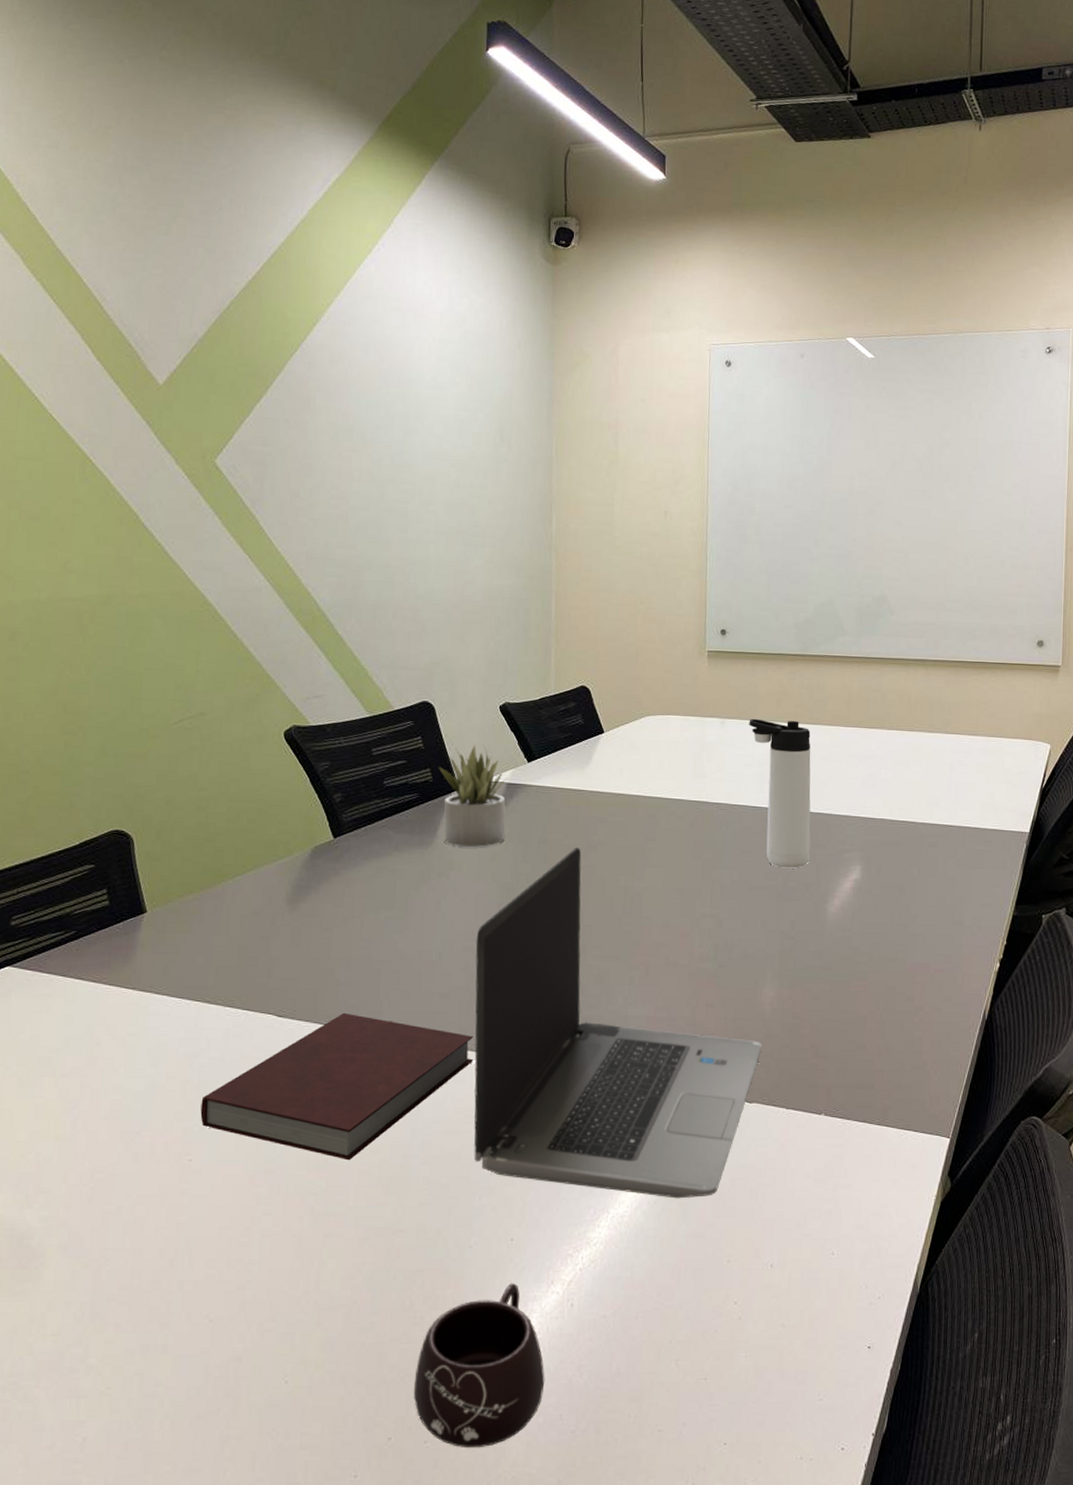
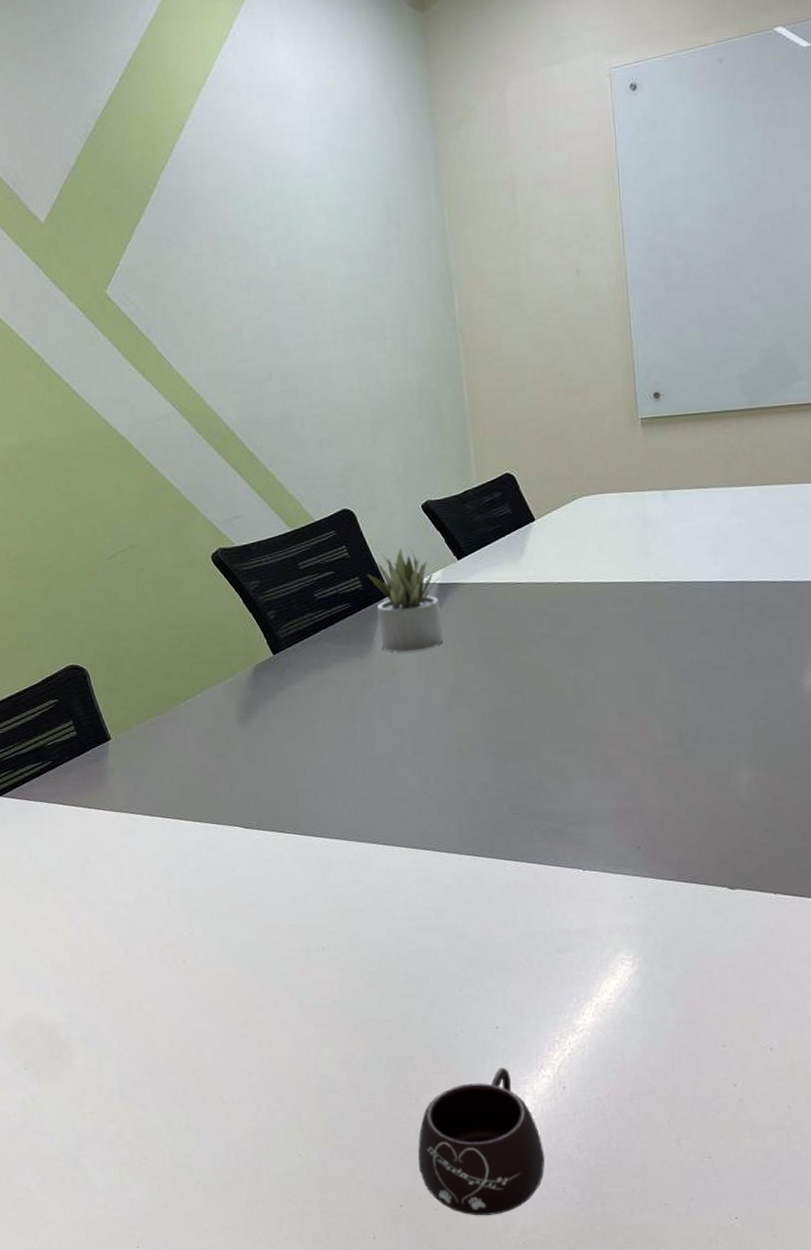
notebook: present [200,1012,473,1161] -> none [186,821,437,958]
laptop computer: present [474,847,762,1199] -> none [426,642,741,986]
thermos bottle: present [749,718,811,868] -> none [695,484,779,644]

